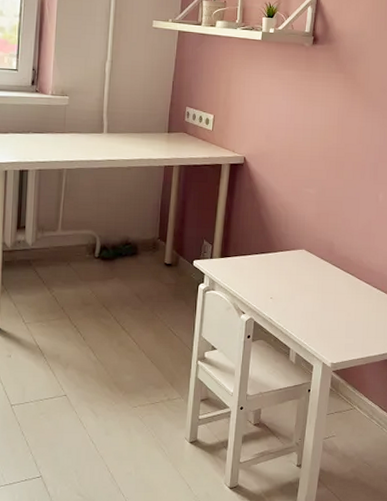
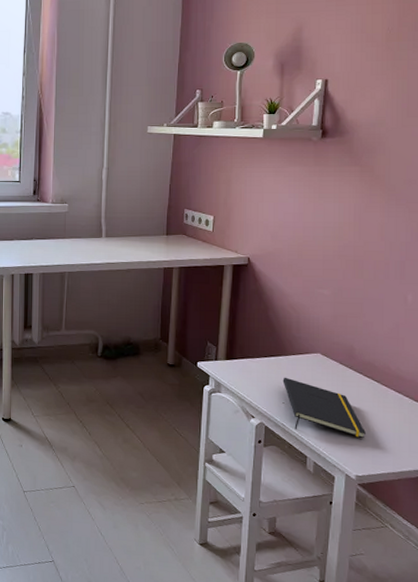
notepad: none [271,273,341,329] -> present [282,377,366,439]

